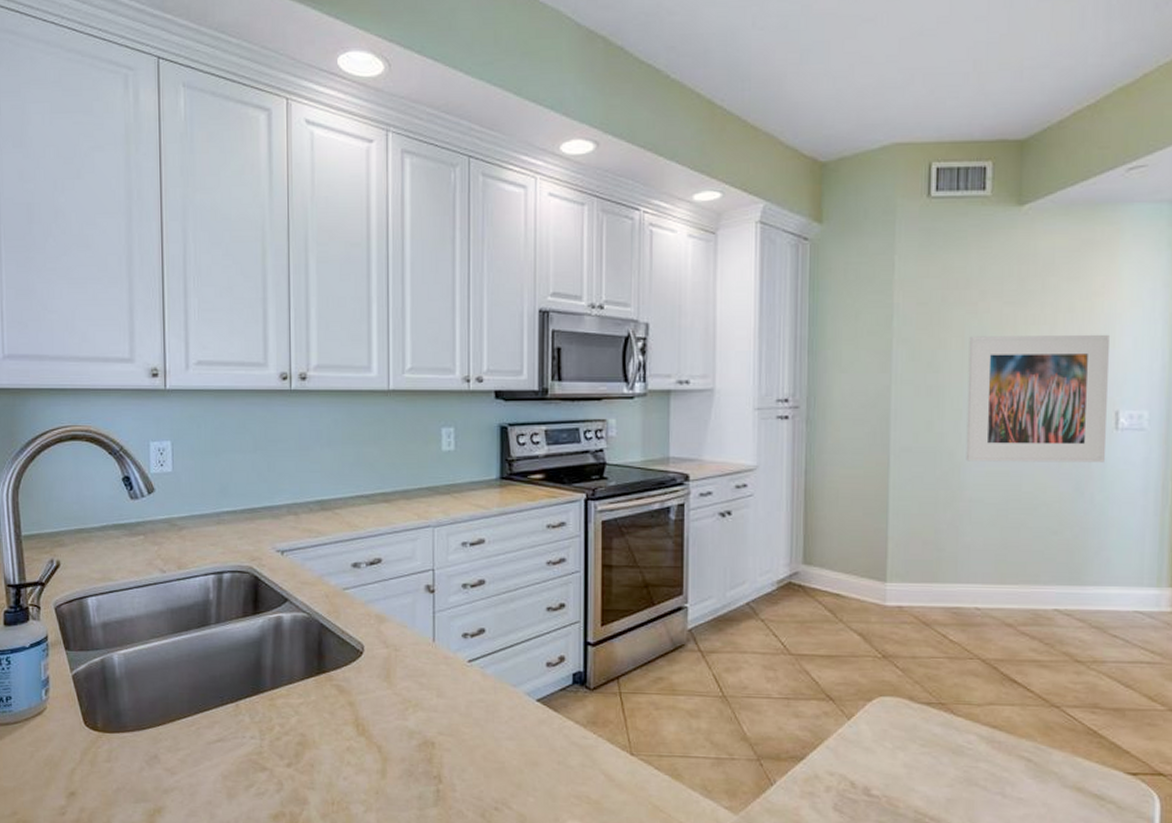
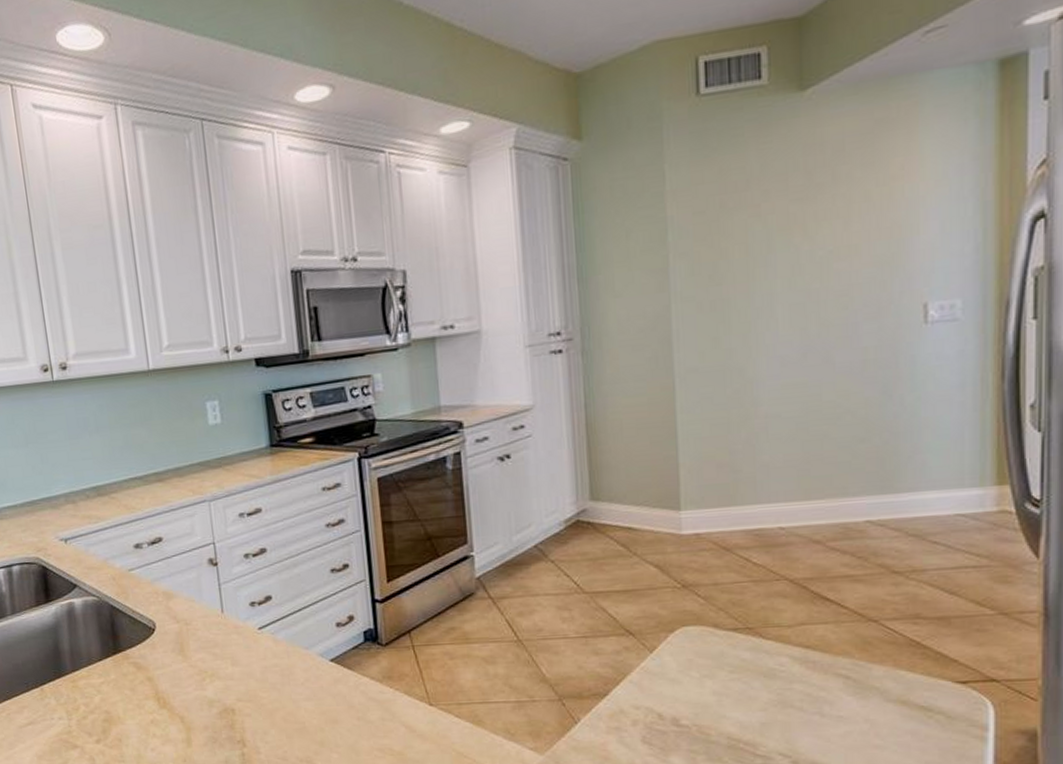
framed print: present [965,334,1109,463] -> none [753,220,914,376]

